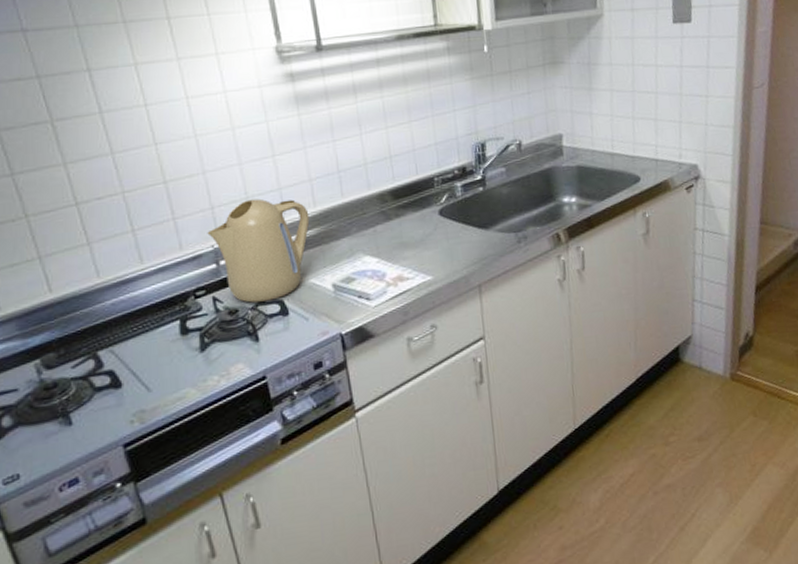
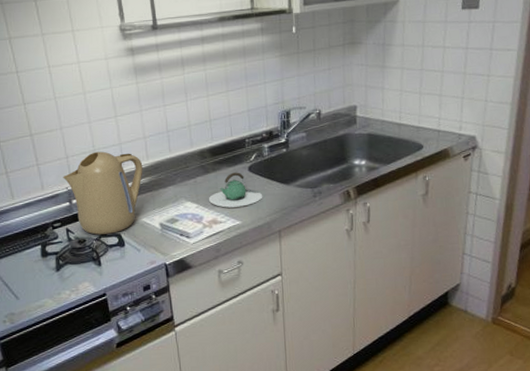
teapot: none [391,217,458,261] -> present [208,172,263,208]

